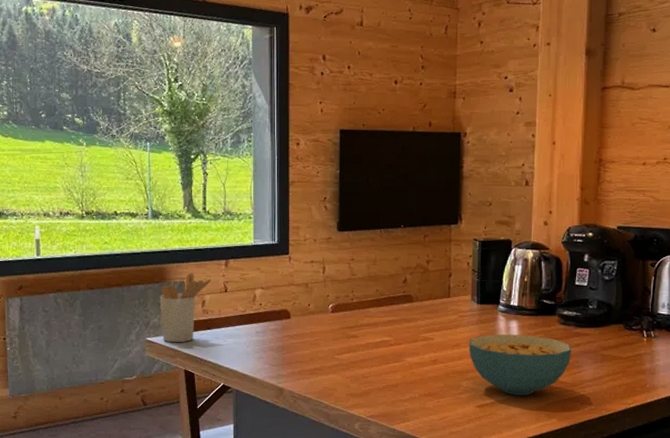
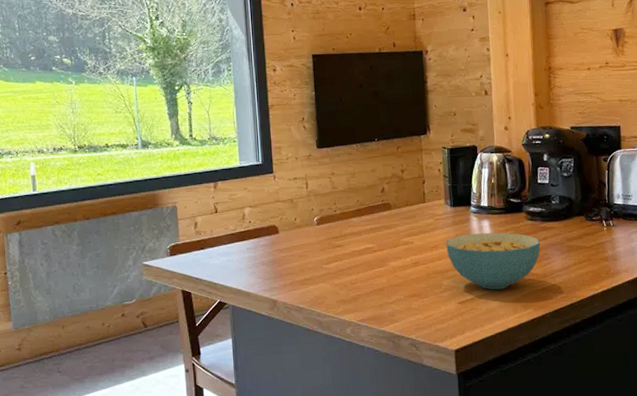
utensil holder: present [159,273,211,343] -> none [153,197,201,265]

